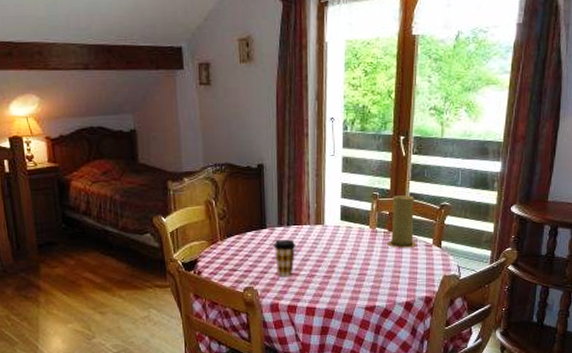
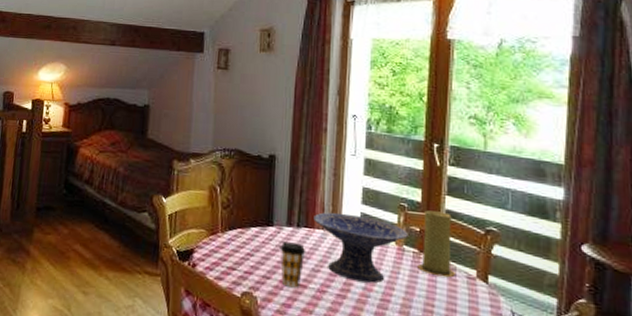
decorative bowl: none [301,208,380,263] -> present [313,212,408,283]

